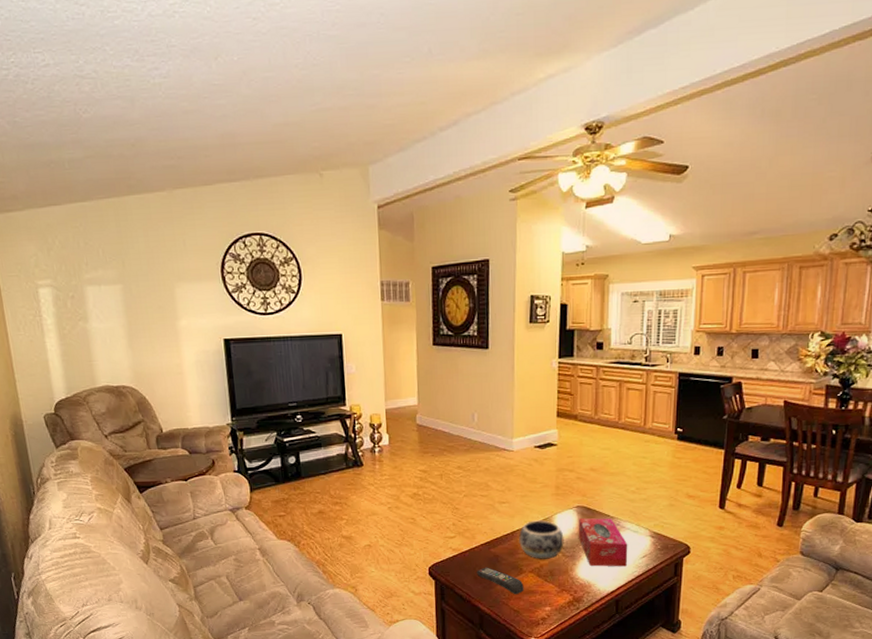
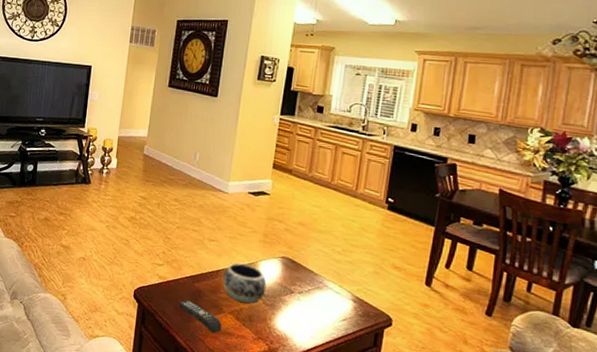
tissue box: present [578,518,628,567] -> none [280,269,329,327]

